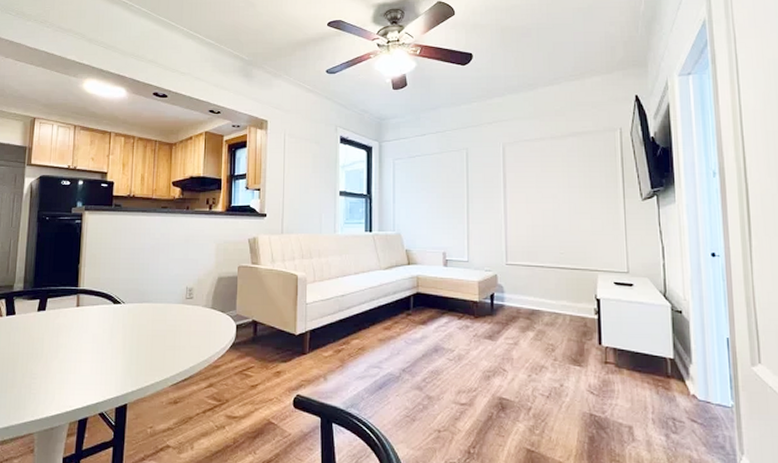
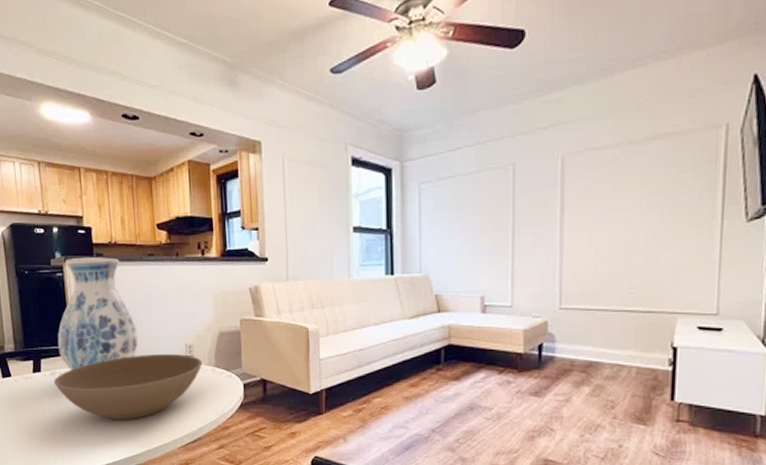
bowl: none [56,296,201,359] -> present [53,354,203,420]
vase: none [66,208,144,310] -> present [57,257,139,371]

